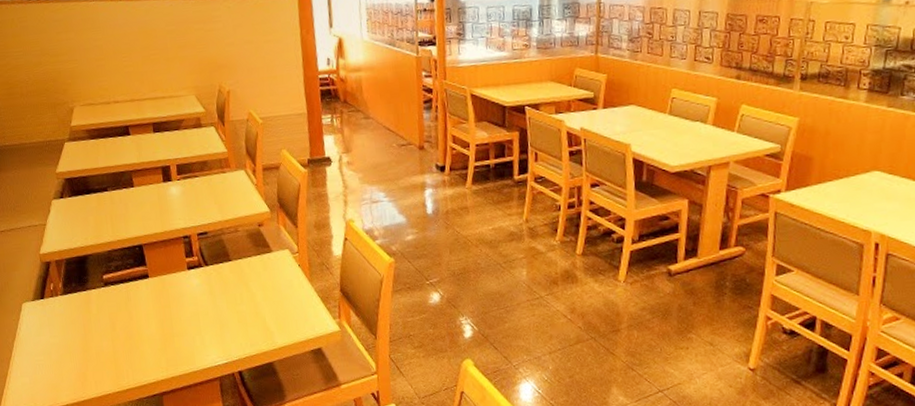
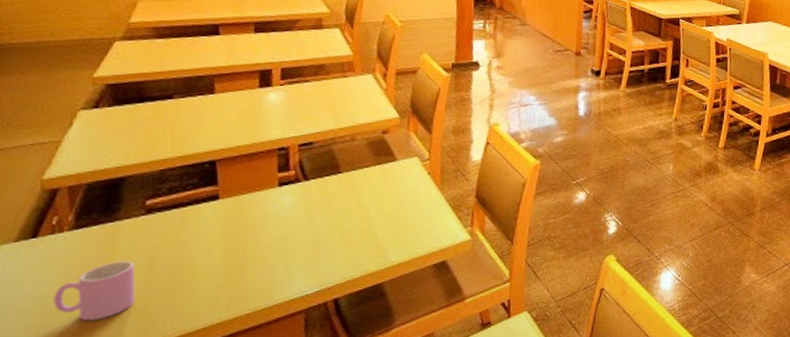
cup: none [60,322,108,366] -> present [53,260,136,321]

